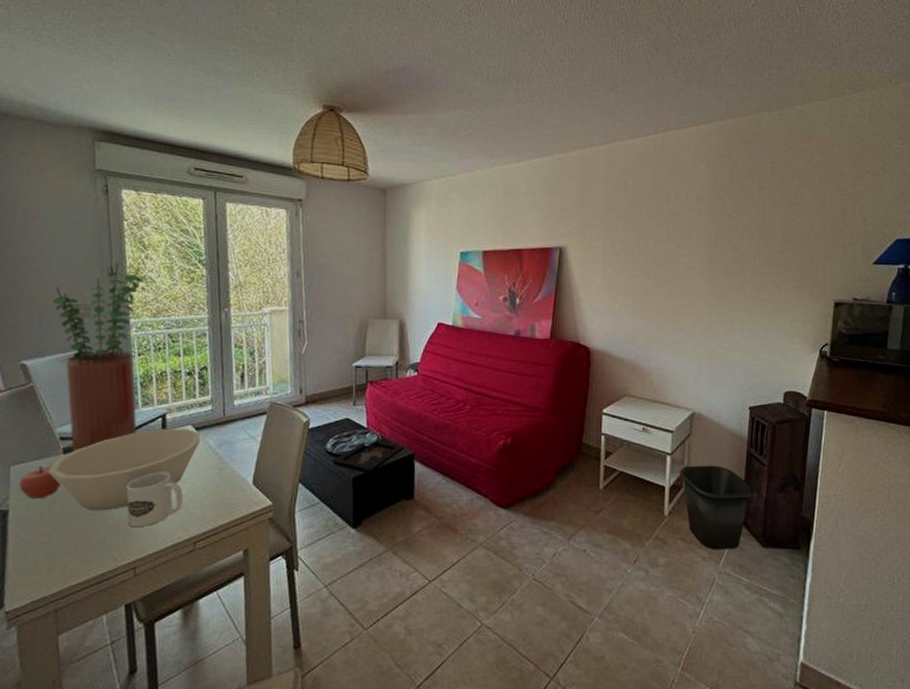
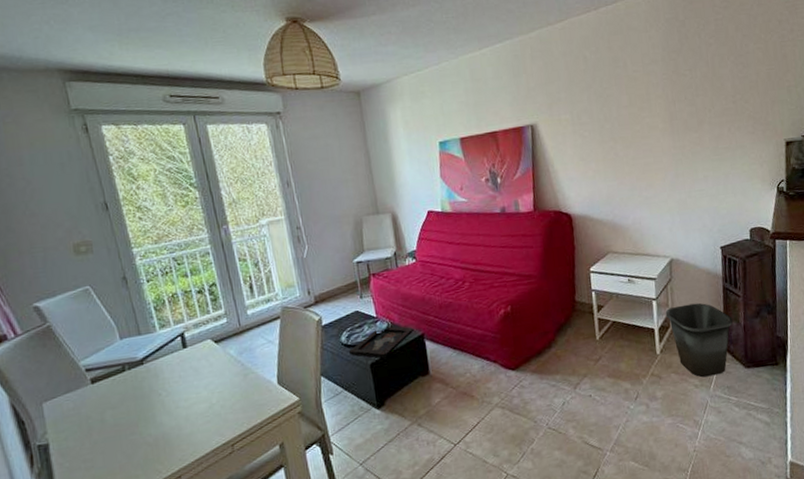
fruit: present [18,467,60,499] -> none [53,397,94,430]
bowl: present [48,428,201,511] -> none [80,342,222,432]
vase: present [53,263,143,452] -> none [53,197,159,381]
mug: present [125,472,184,528] -> none [157,385,215,441]

